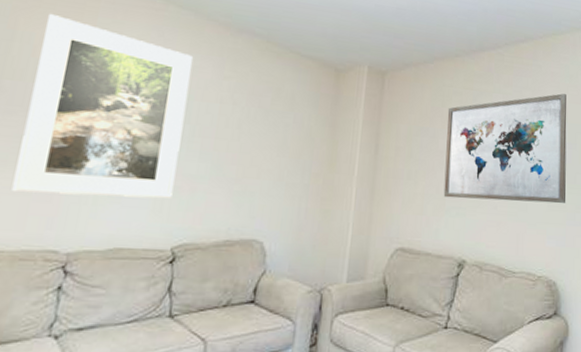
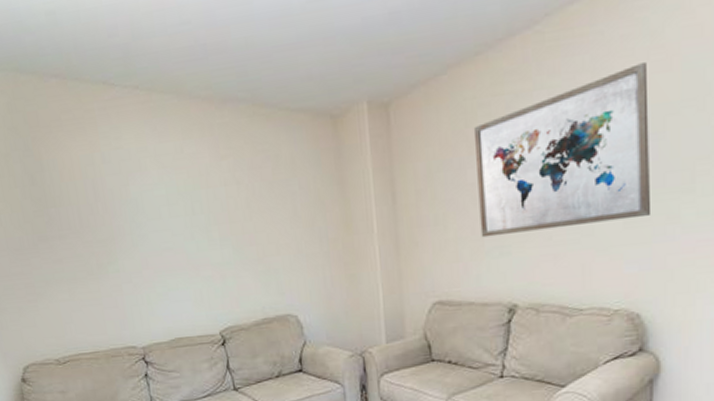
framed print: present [11,13,194,198] -> none [60,135,208,304]

